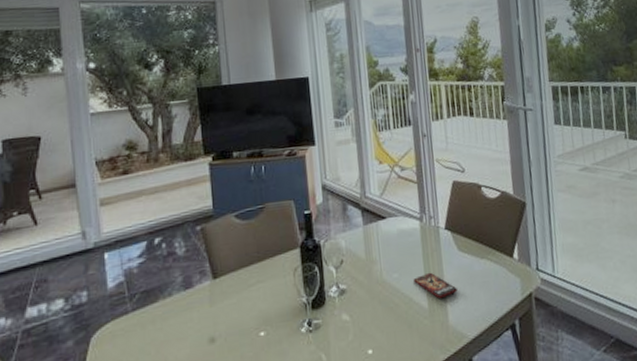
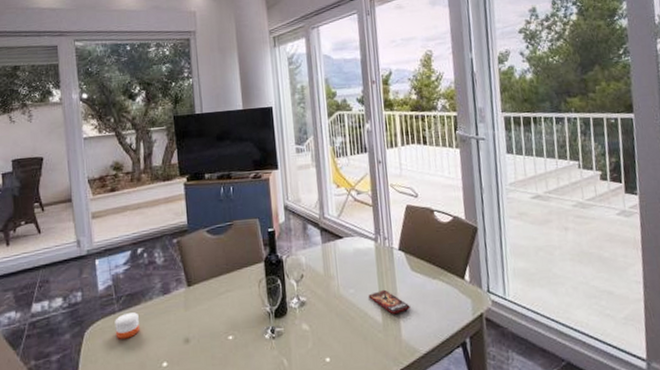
candle: none [127,311,157,343] -> present [115,312,139,339]

